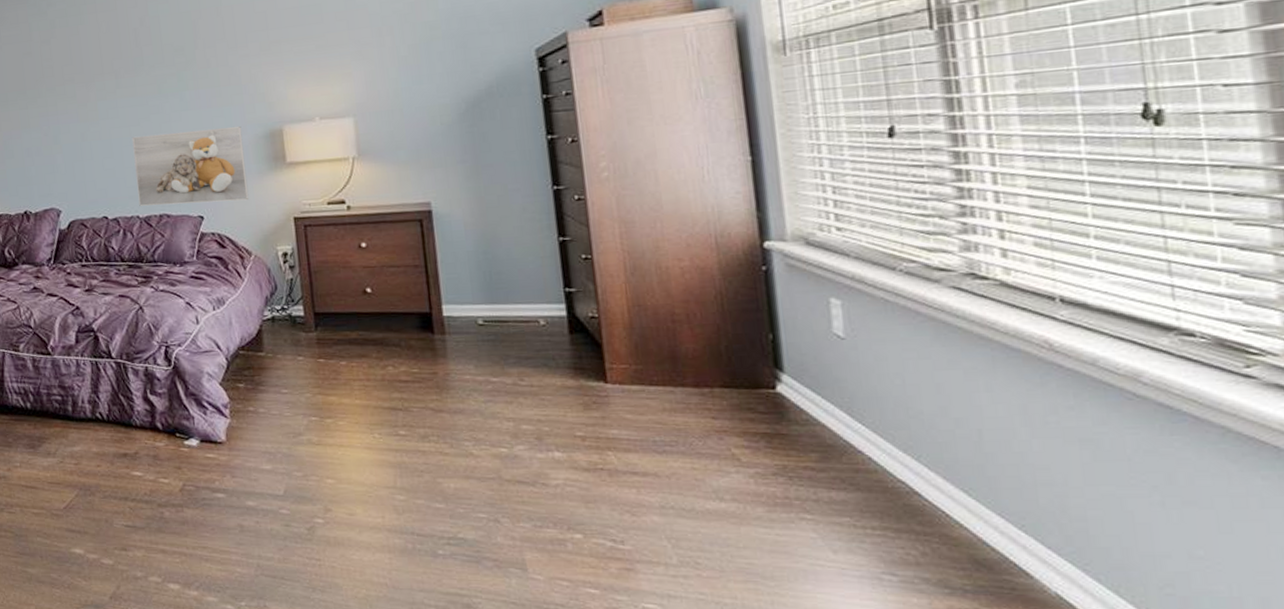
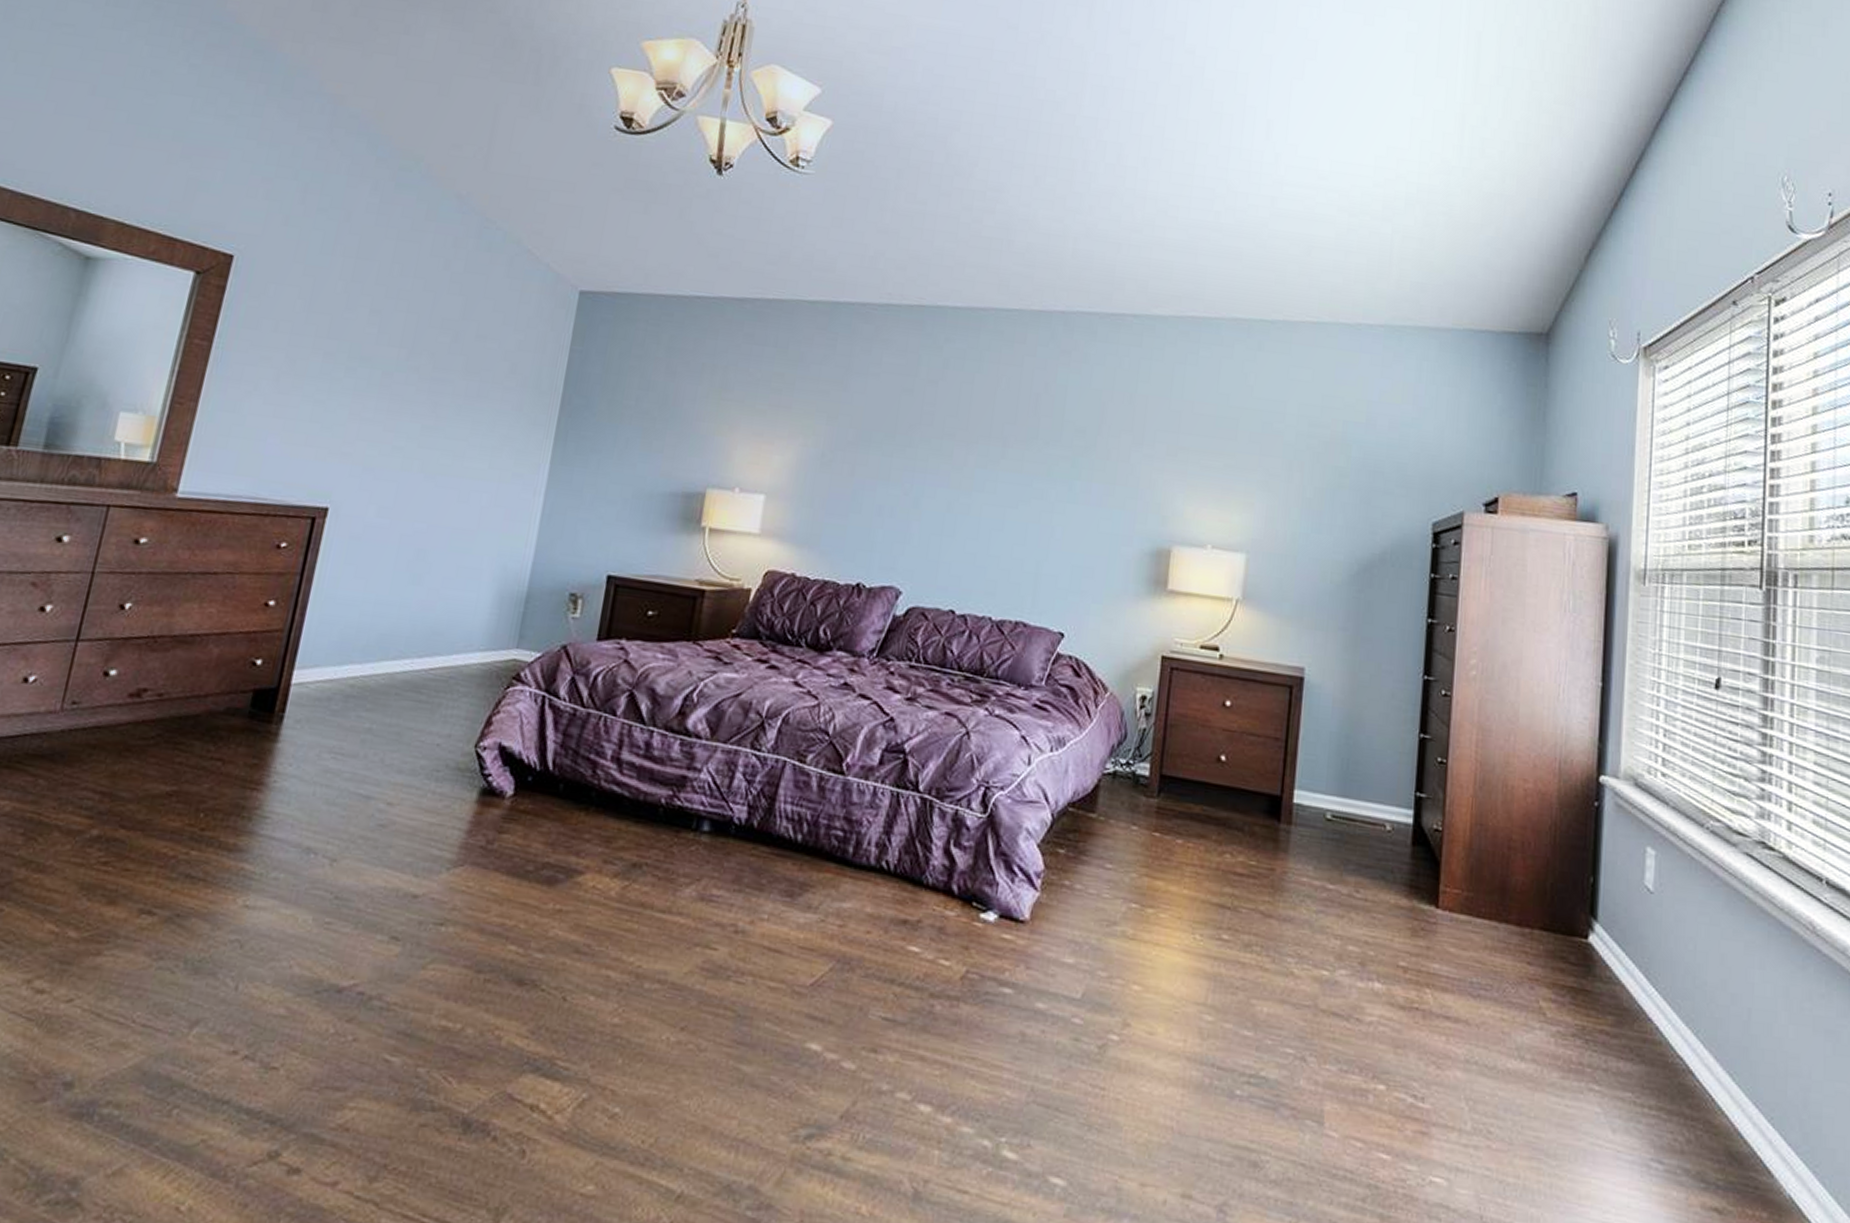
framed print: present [132,127,249,206] -> none [995,520,1128,625]

